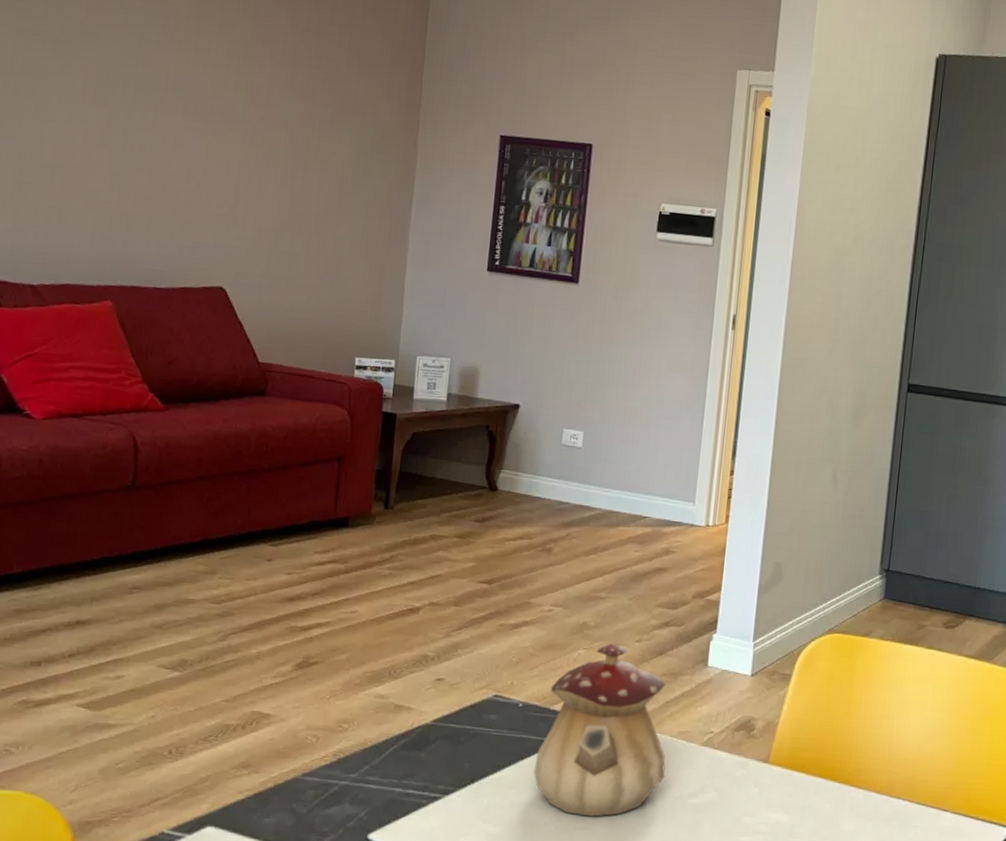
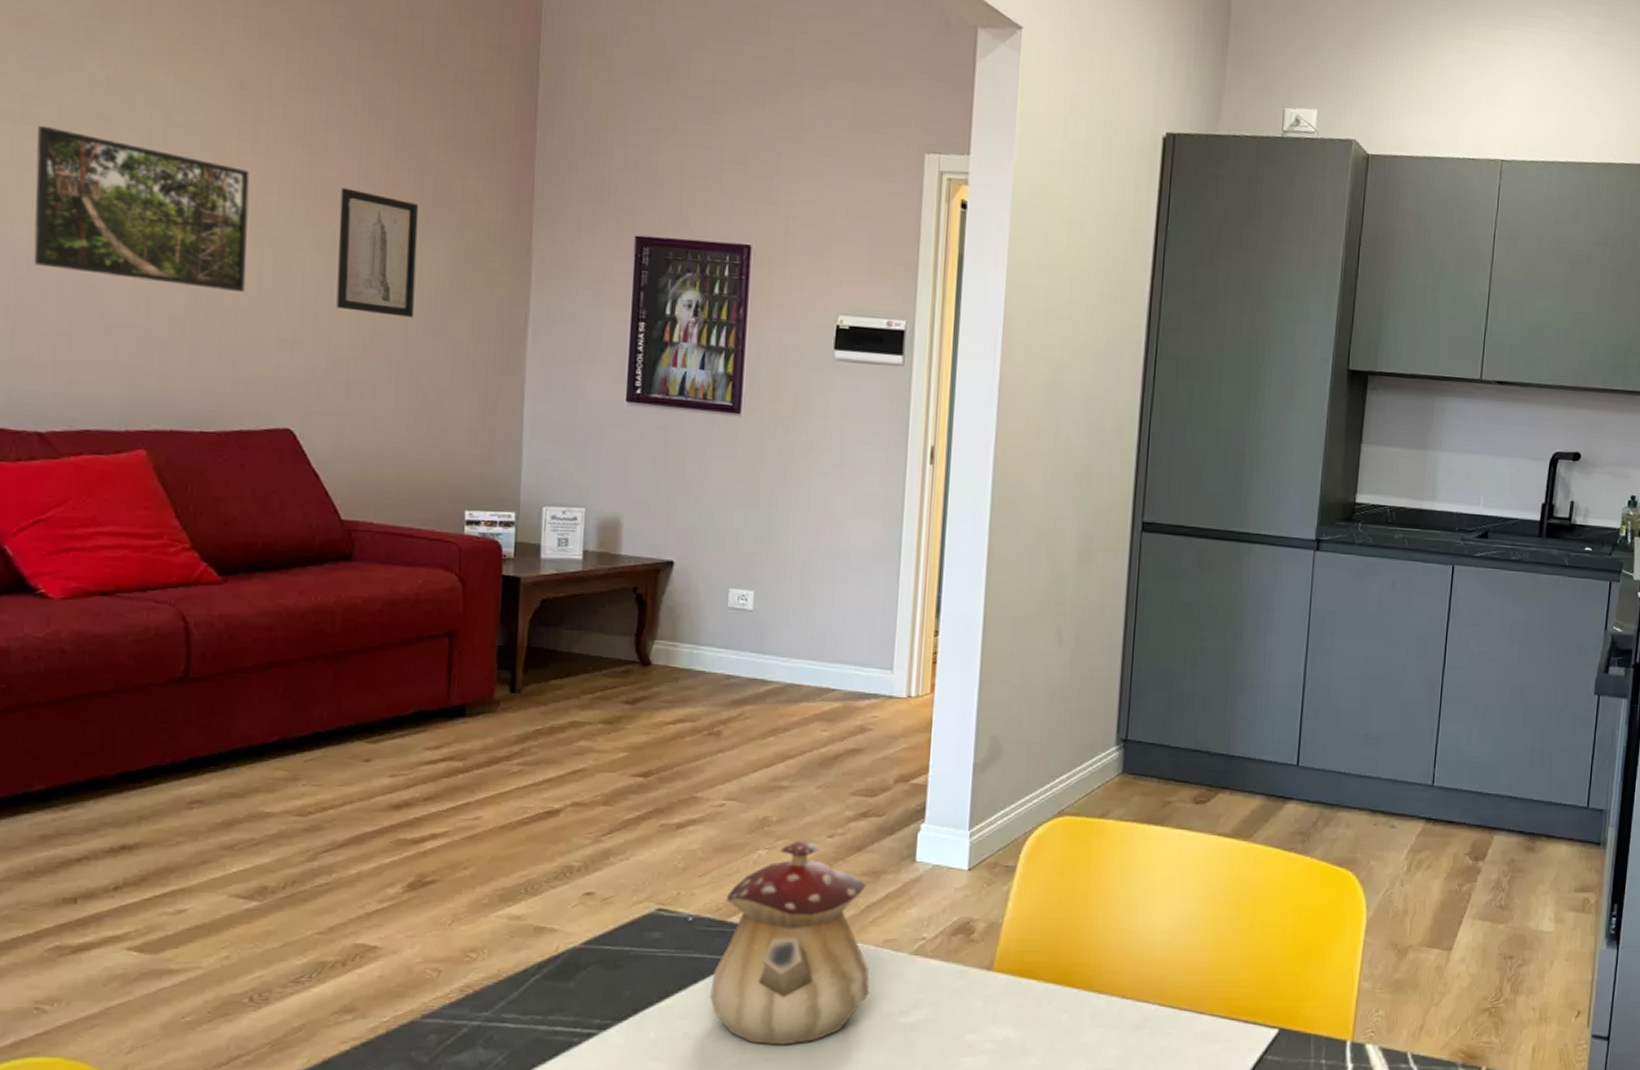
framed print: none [35,41,202,176] -> present [33,125,250,292]
wall art: none [263,93,331,199] -> present [336,188,419,318]

